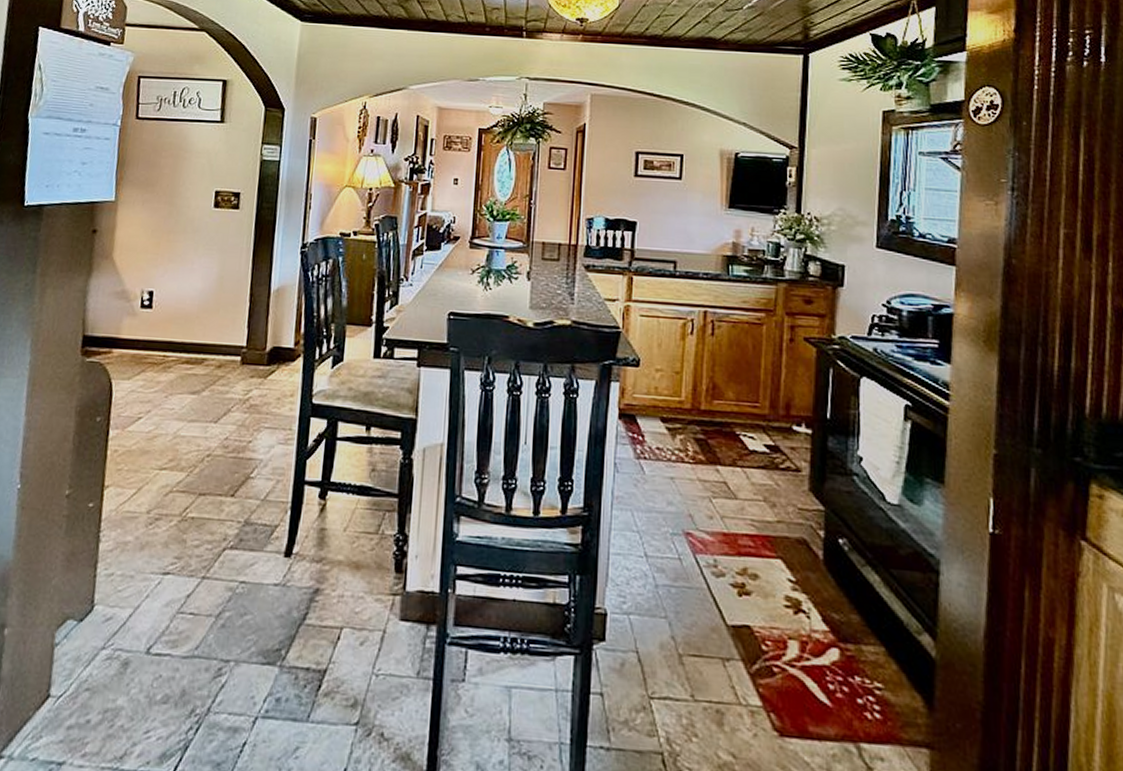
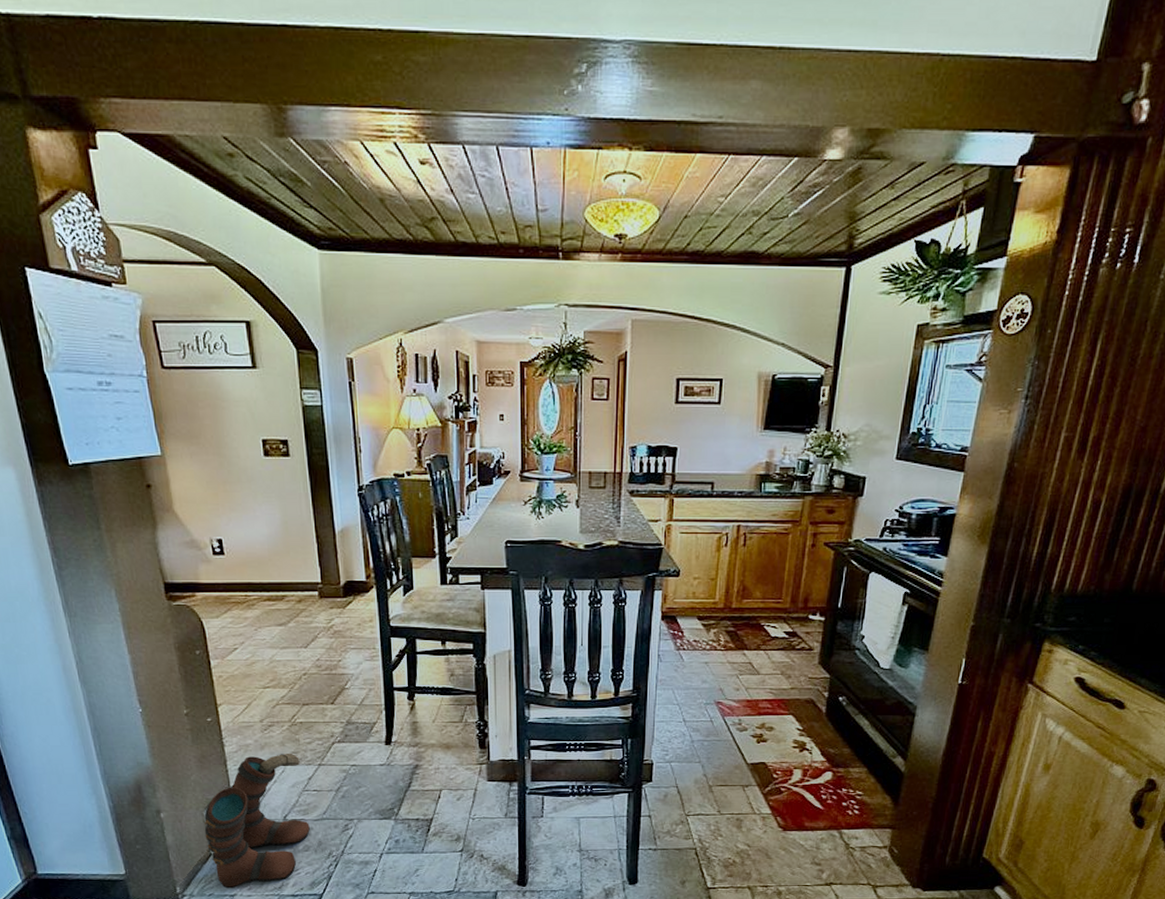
boots: none [47,557,182,753] -> present [204,753,310,889]

